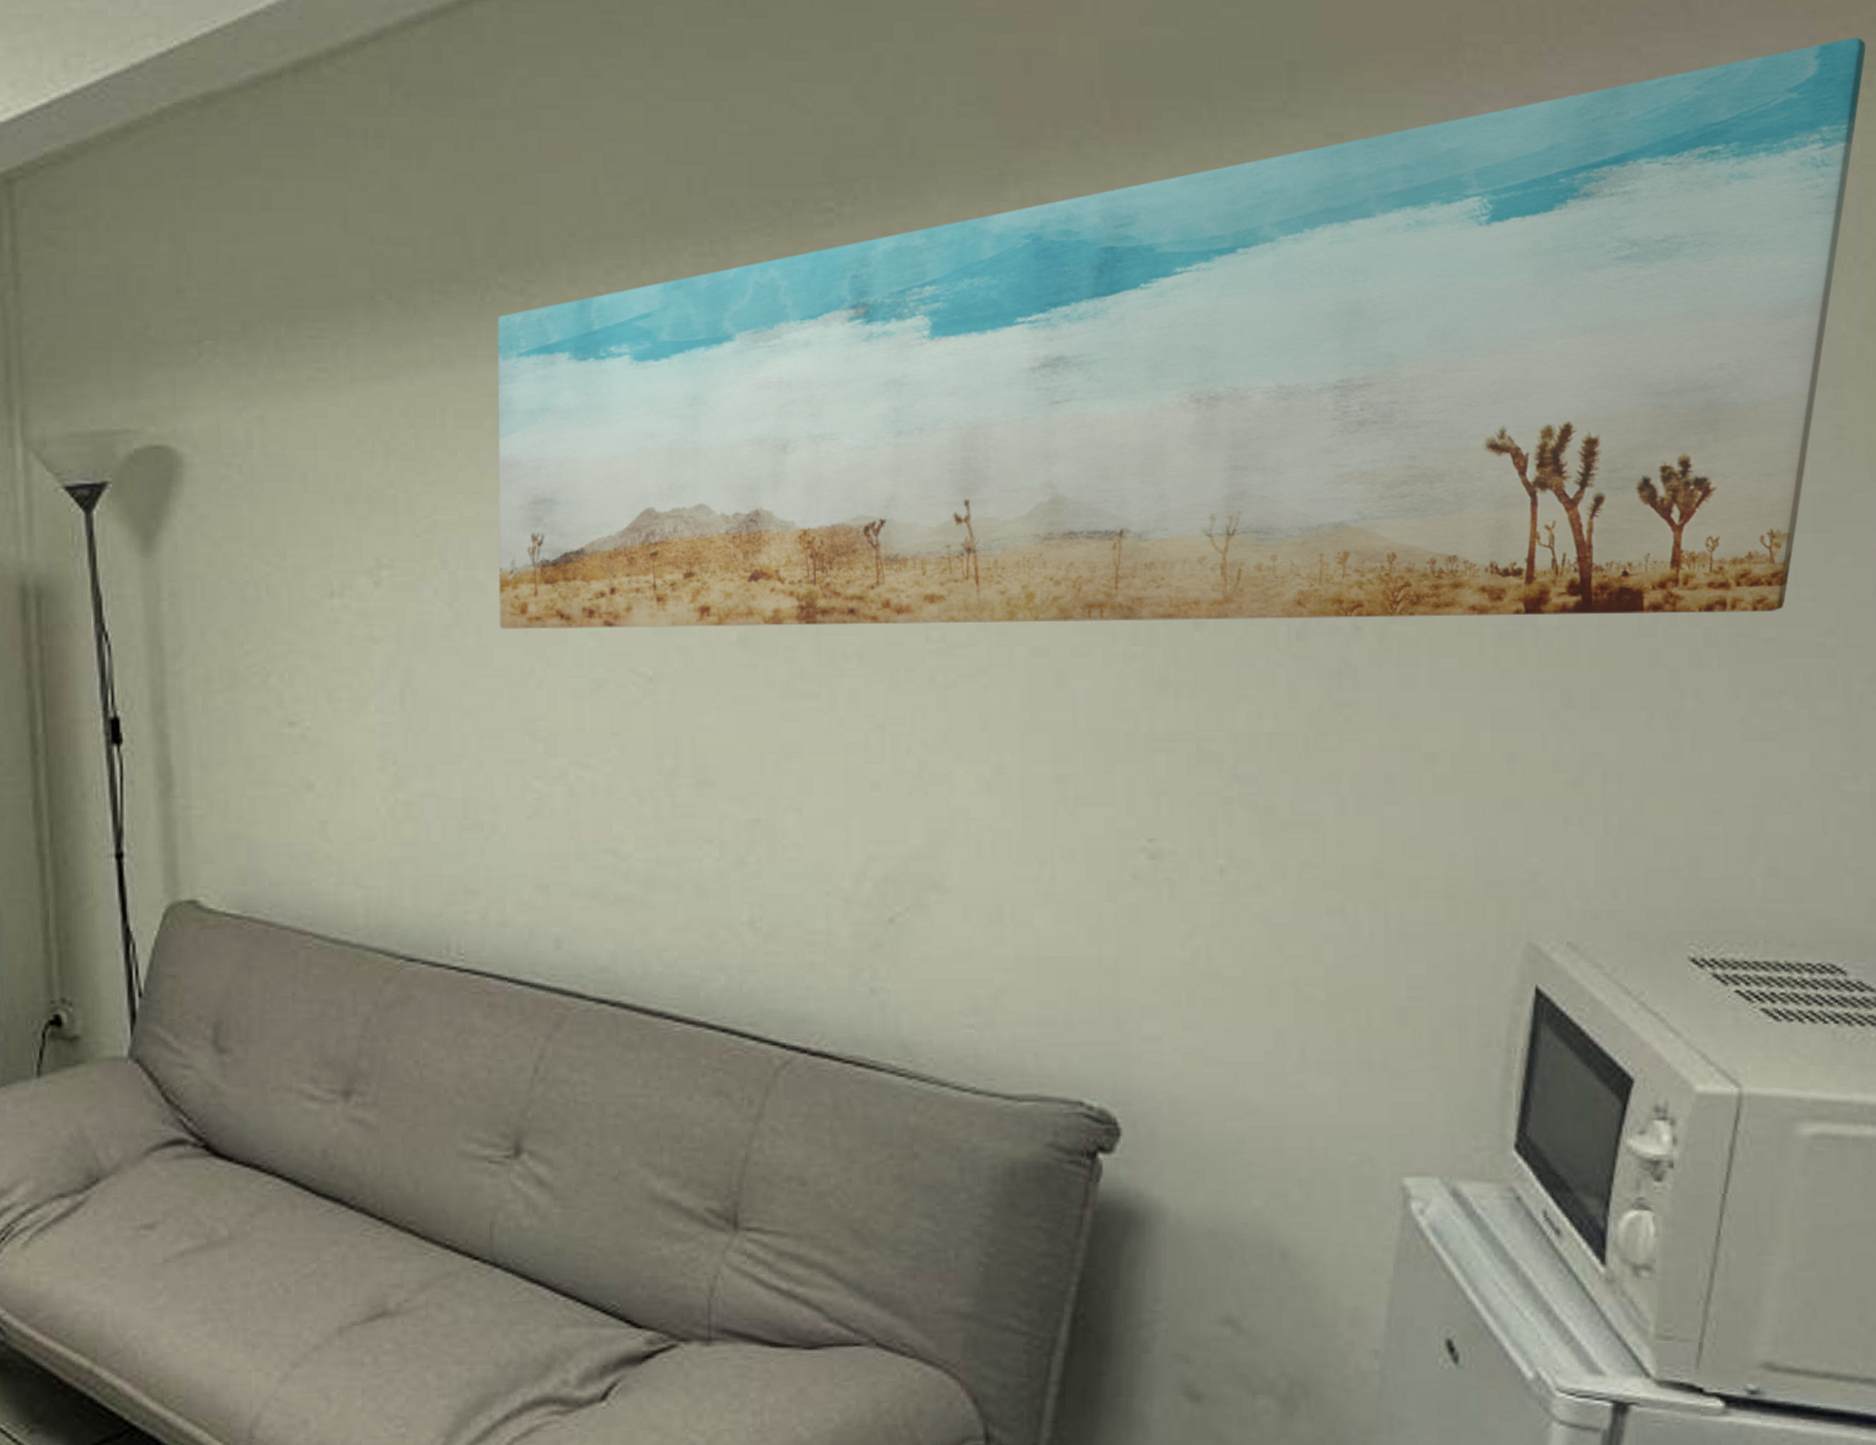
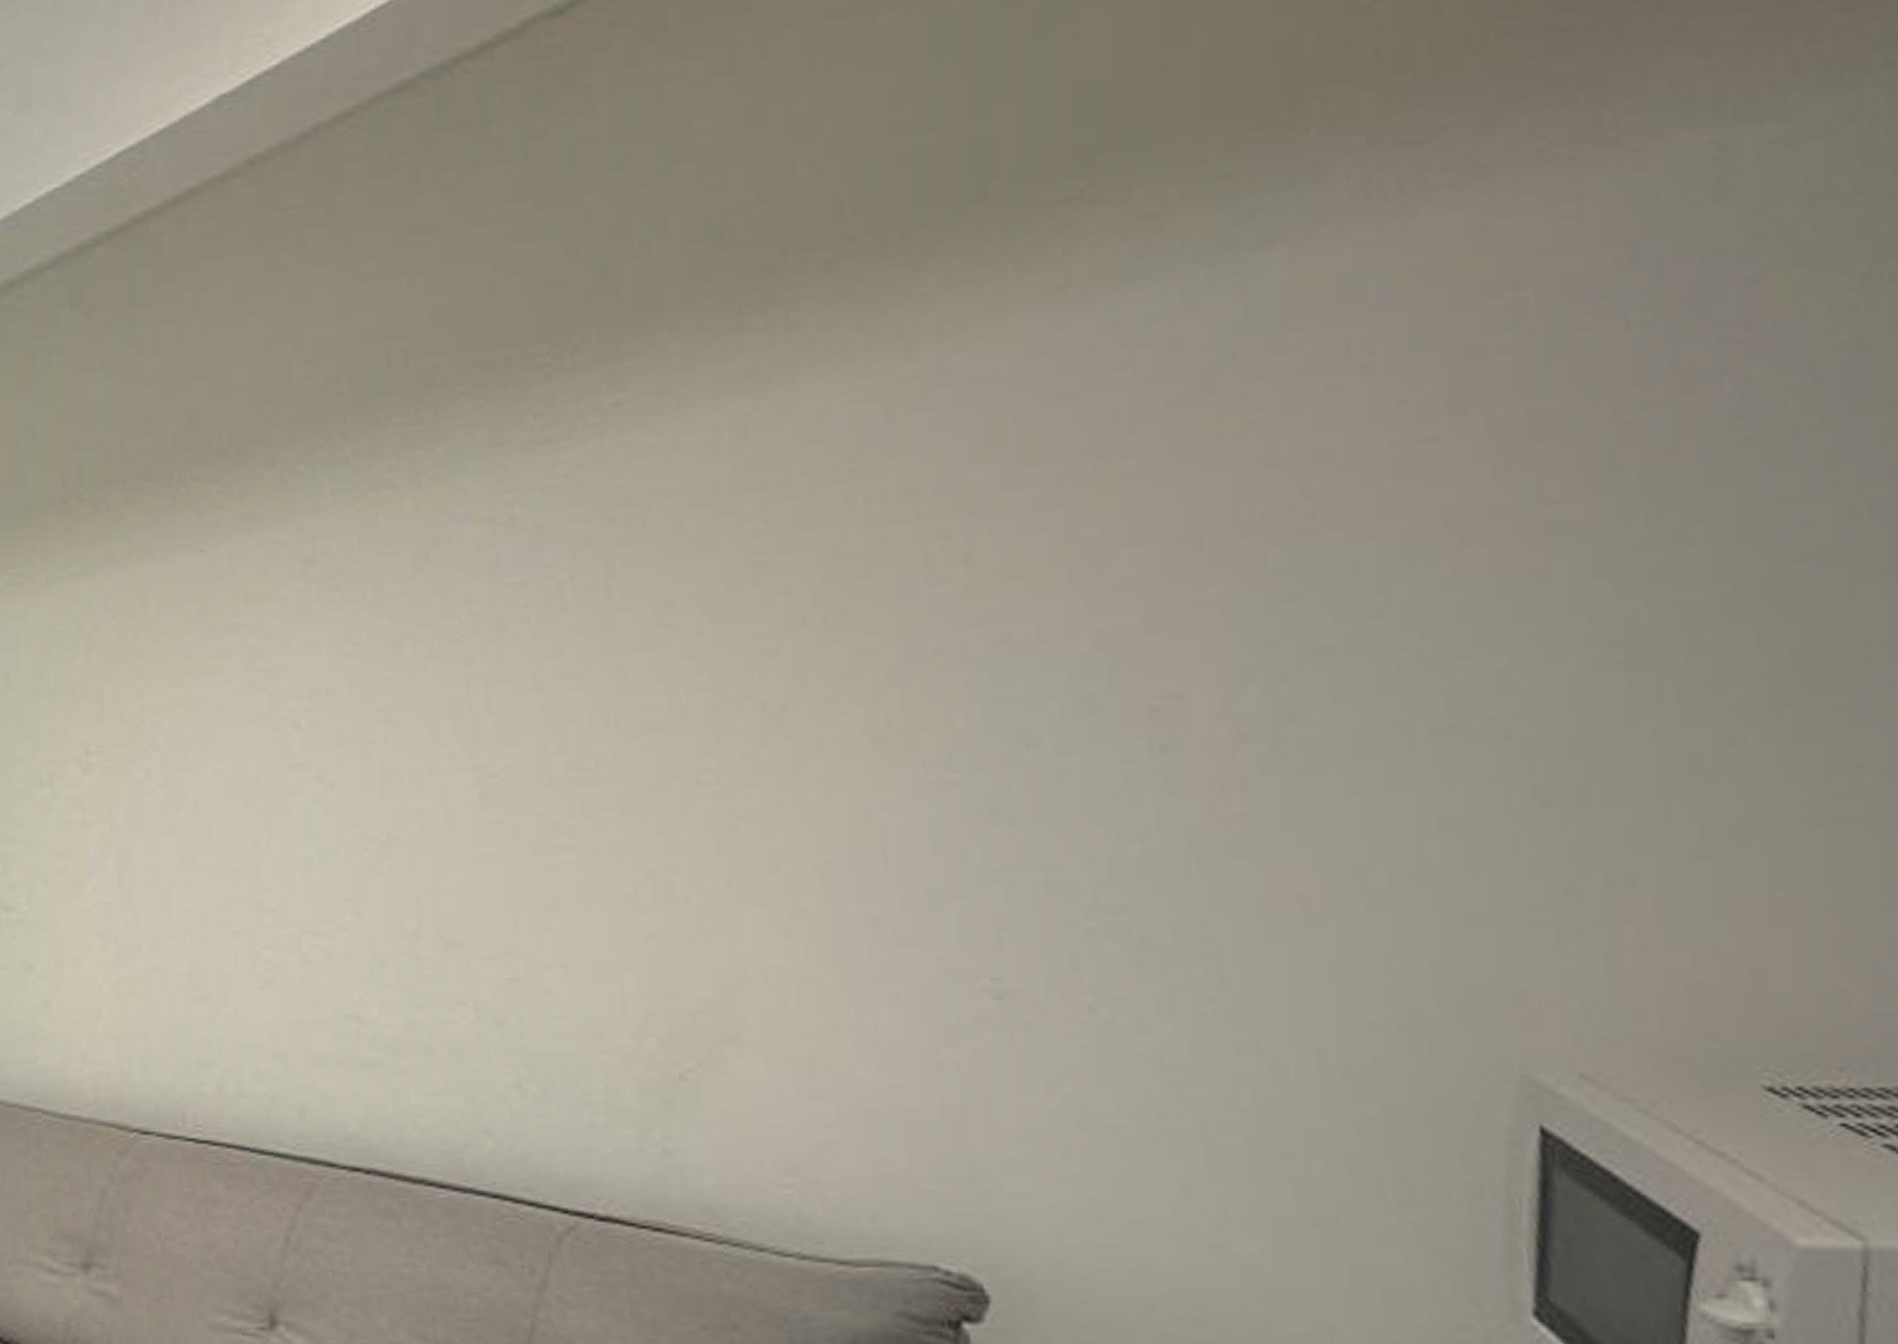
wall art: present [497,37,1866,630] -> none [194,15,1880,805]

